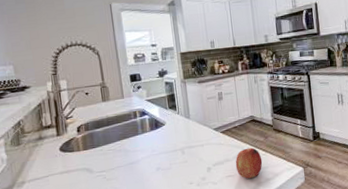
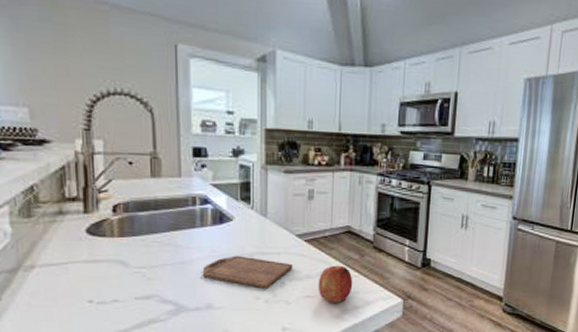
cutting board: none [147,151,215,175] -> present [202,255,293,289]

